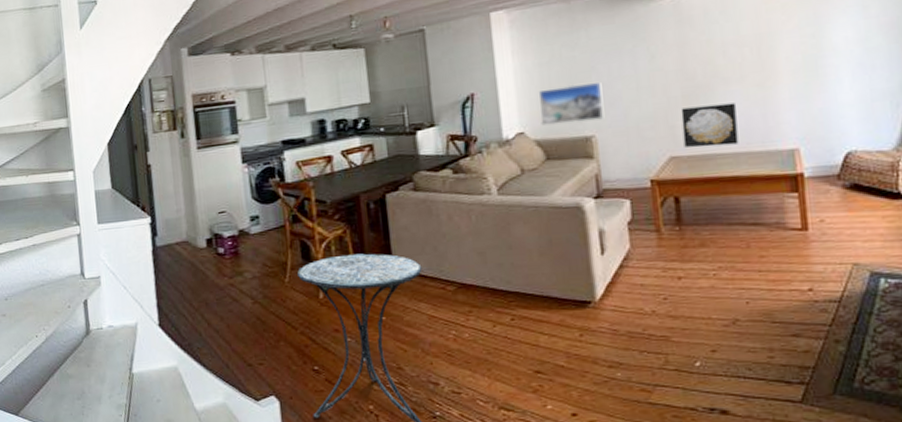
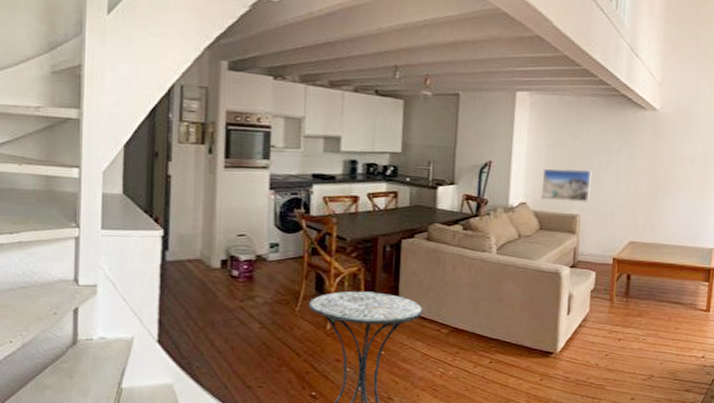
wall art: present [681,103,739,148] -> none [641,203,681,239]

